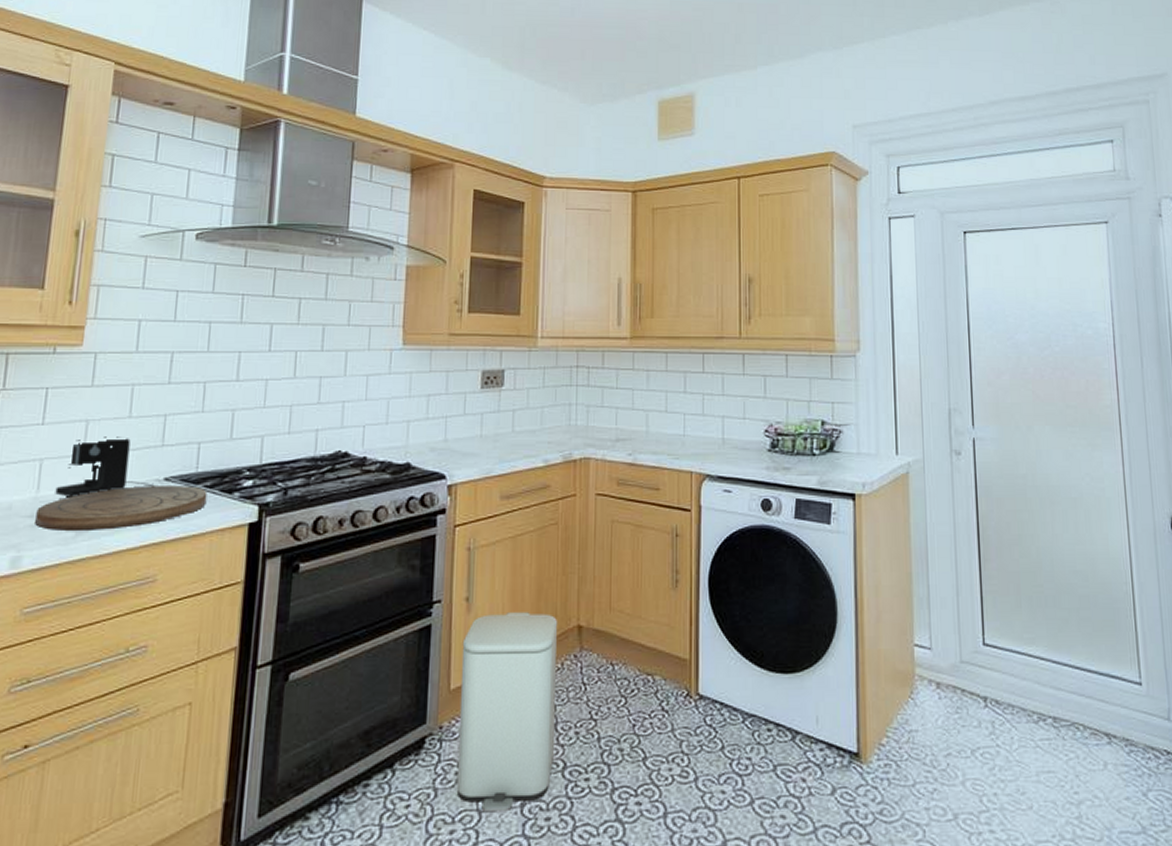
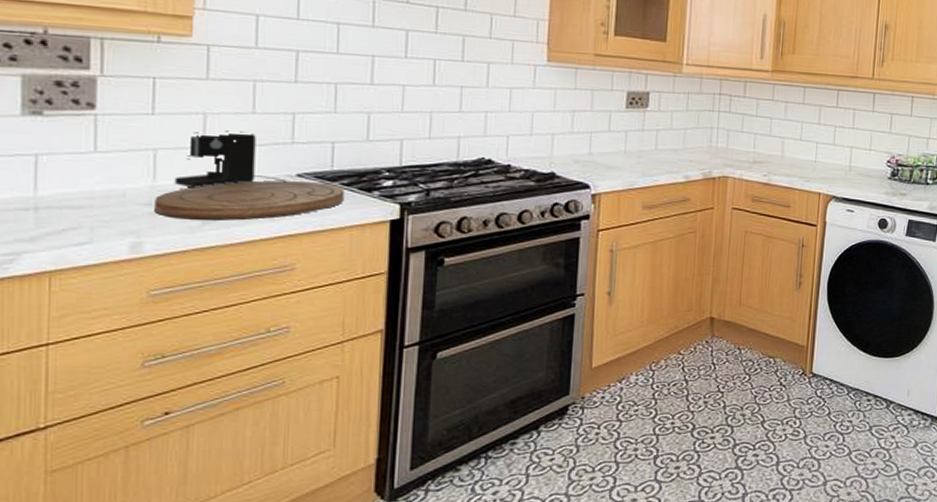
pedal bin: present [456,612,558,813] -> none [596,305,693,464]

